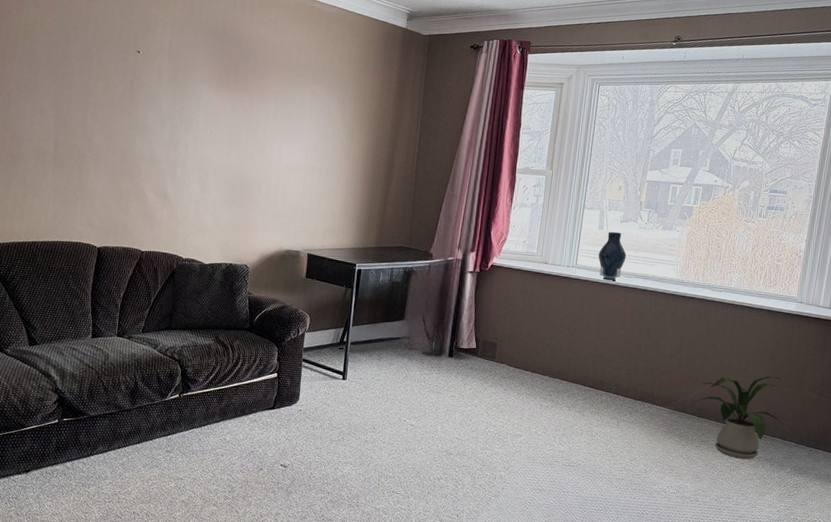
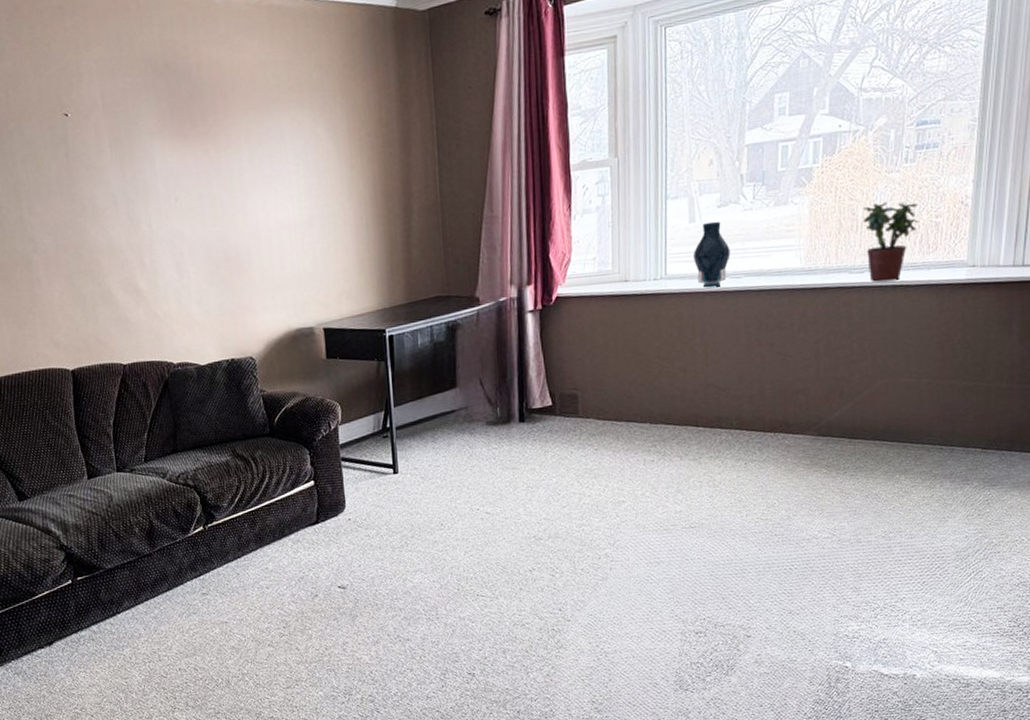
house plant: present [692,376,792,460] -> none [838,369,976,481]
potted plant: none [725,242,766,303] -> present [863,201,920,283]

